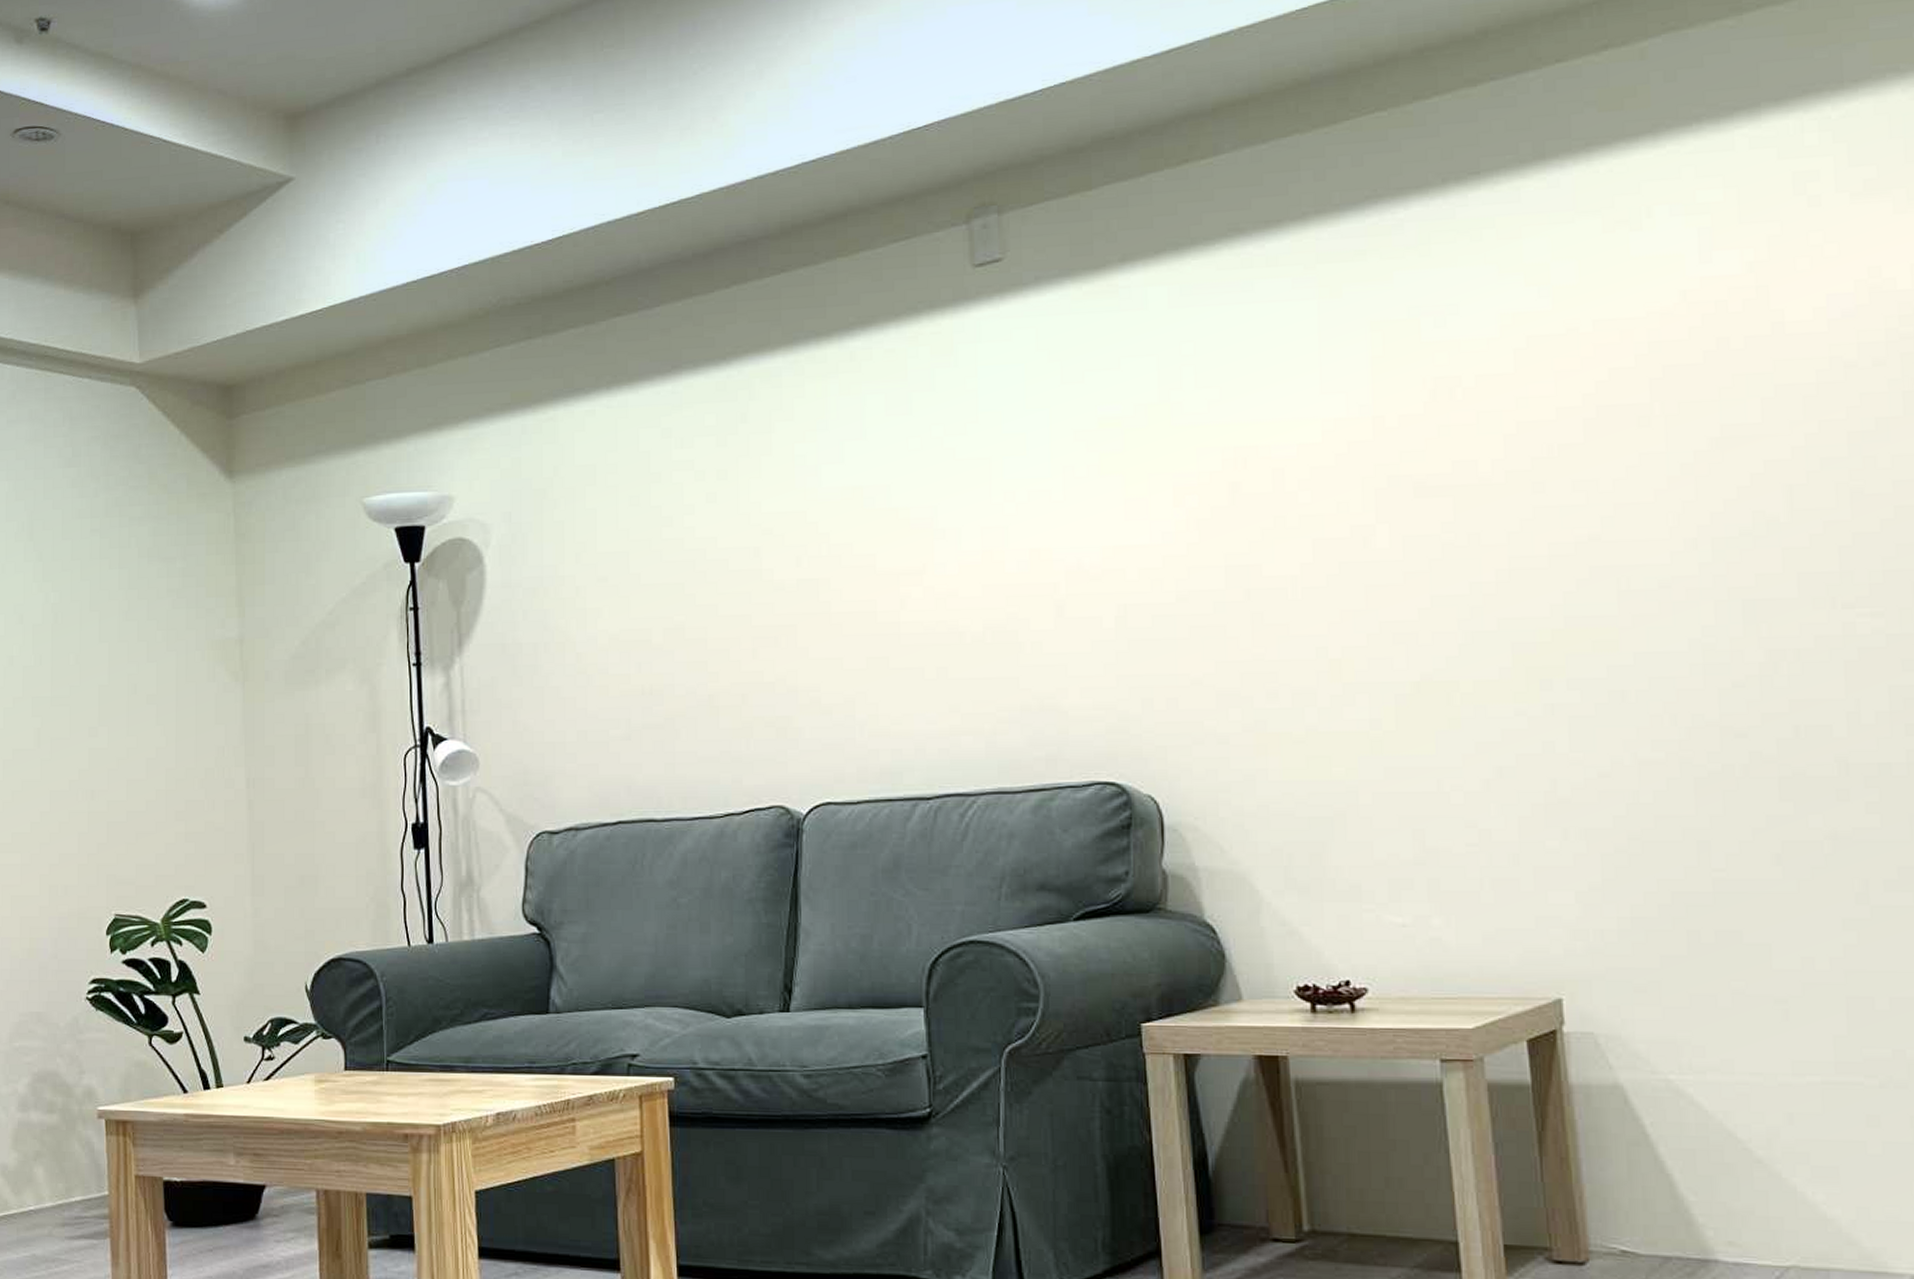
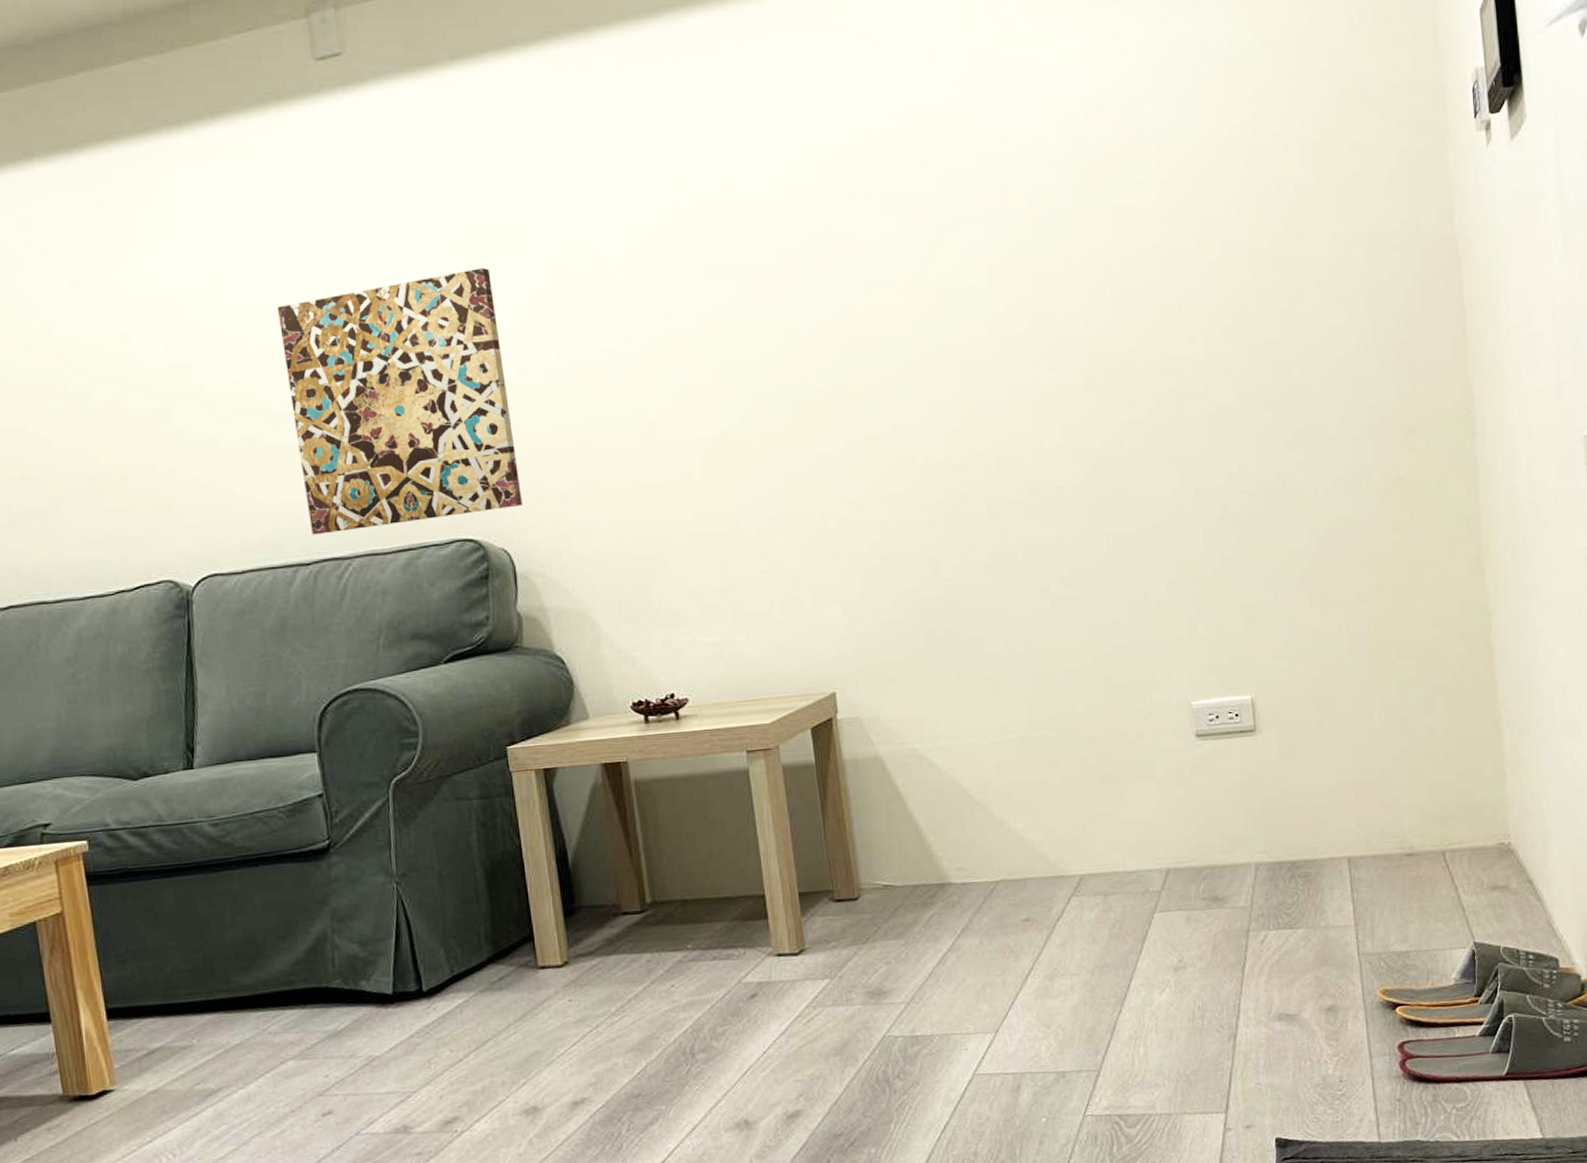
wall art: none [914,482,1175,767] -> present [277,267,522,535]

